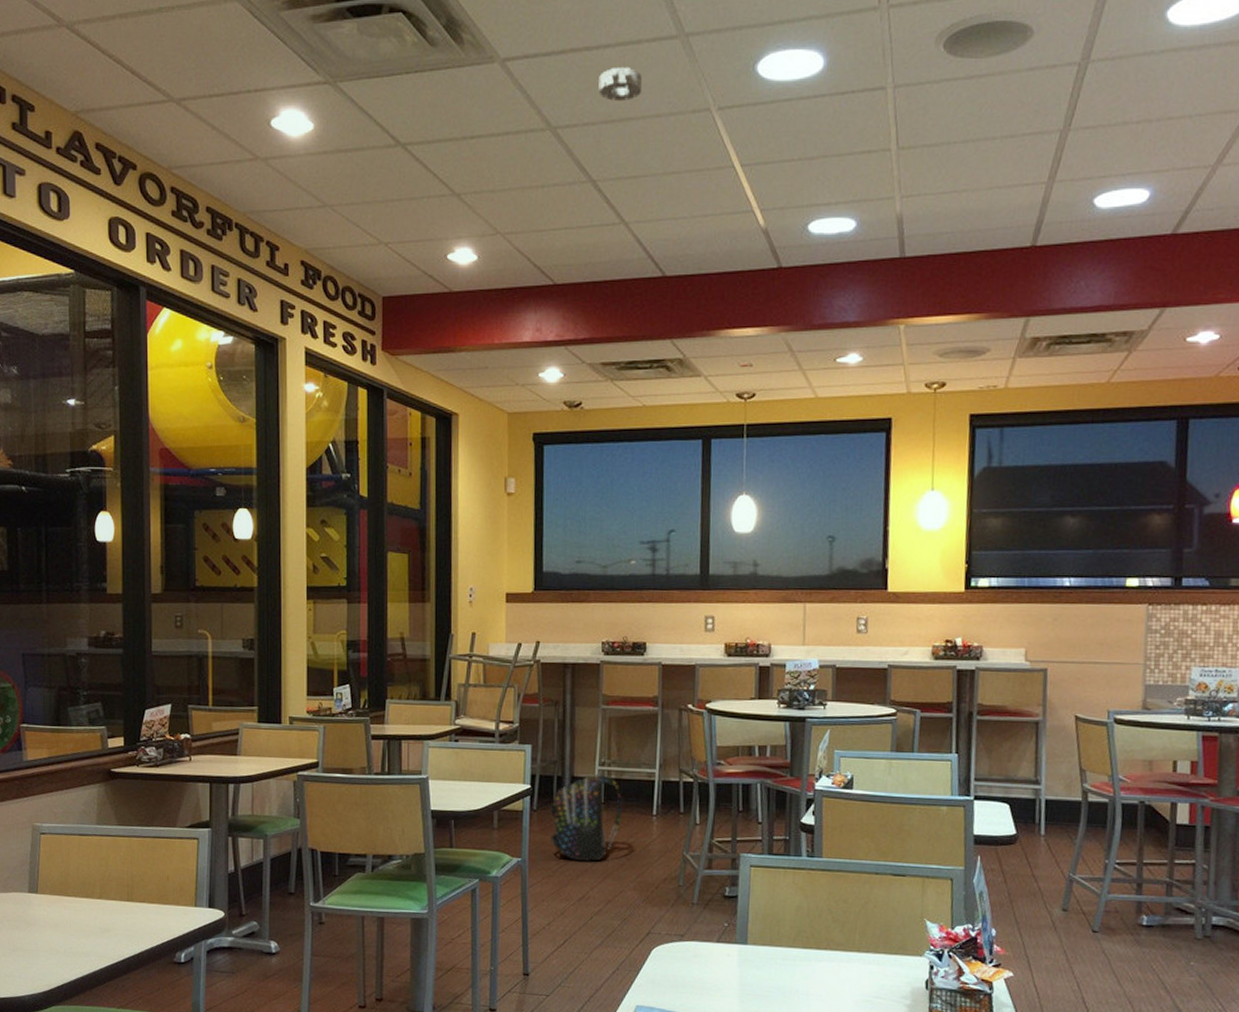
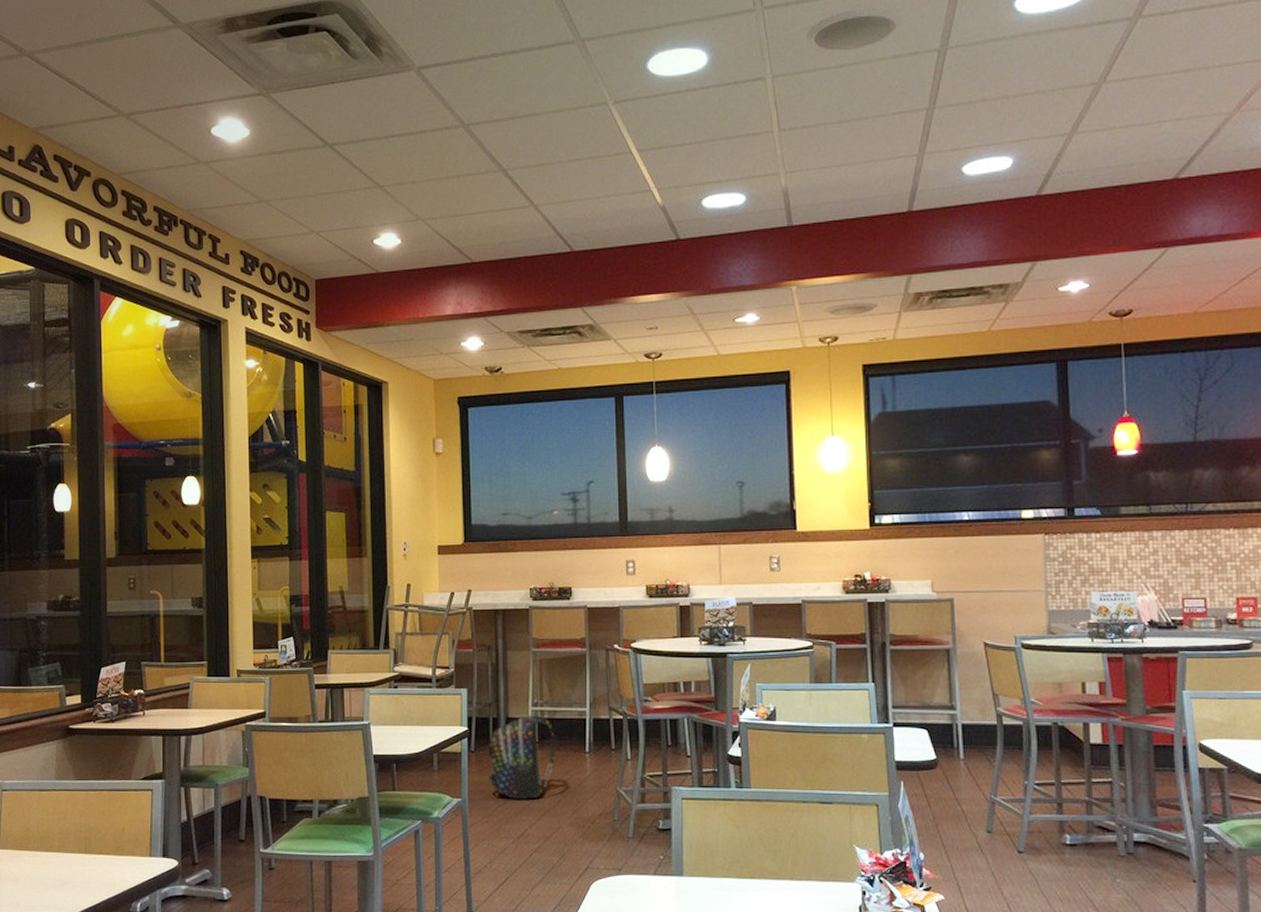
smoke detector: present [598,66,642,101] -> none [505,69,544,100]

